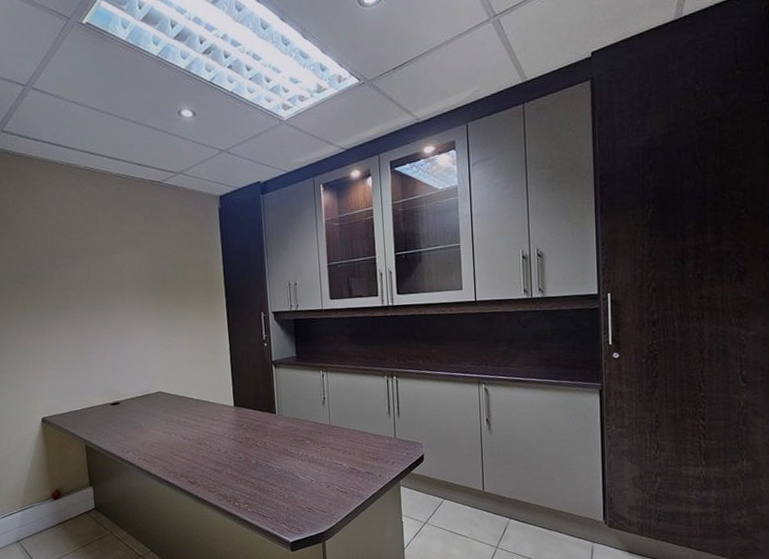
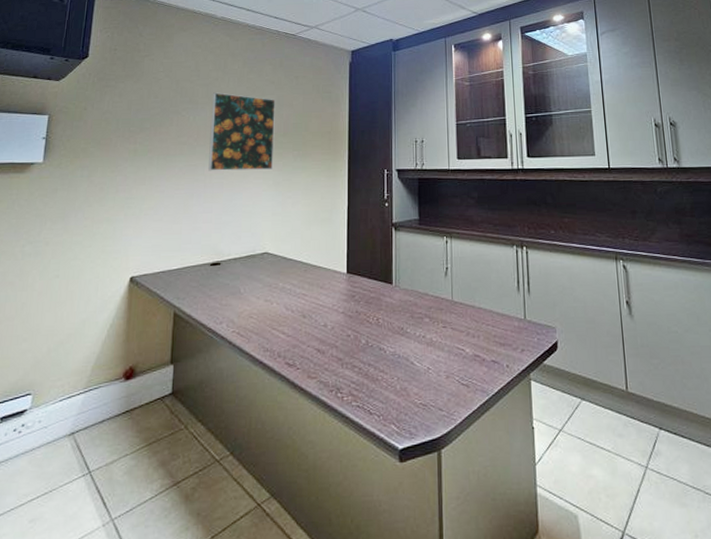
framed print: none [88,245,156,322] -> present [208,92,275,171]

